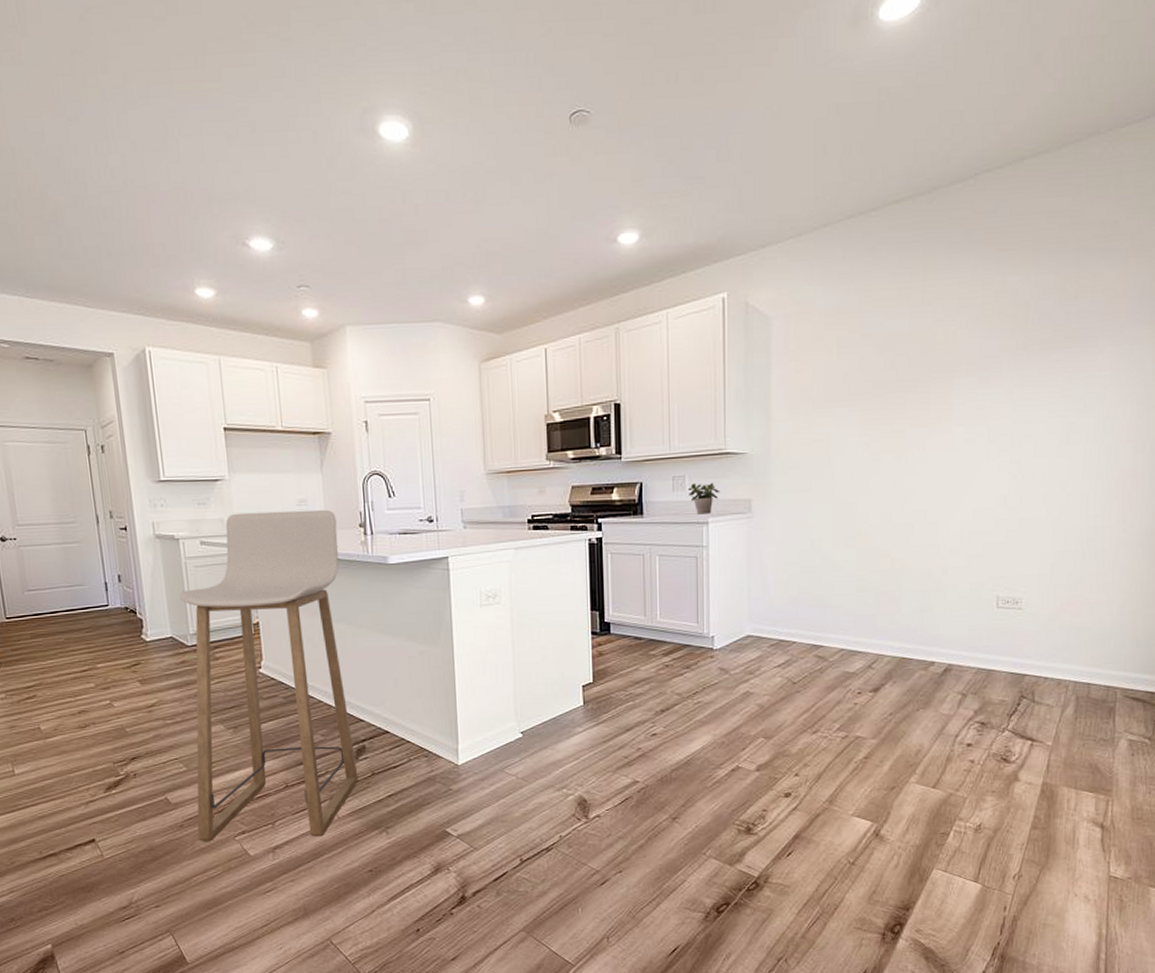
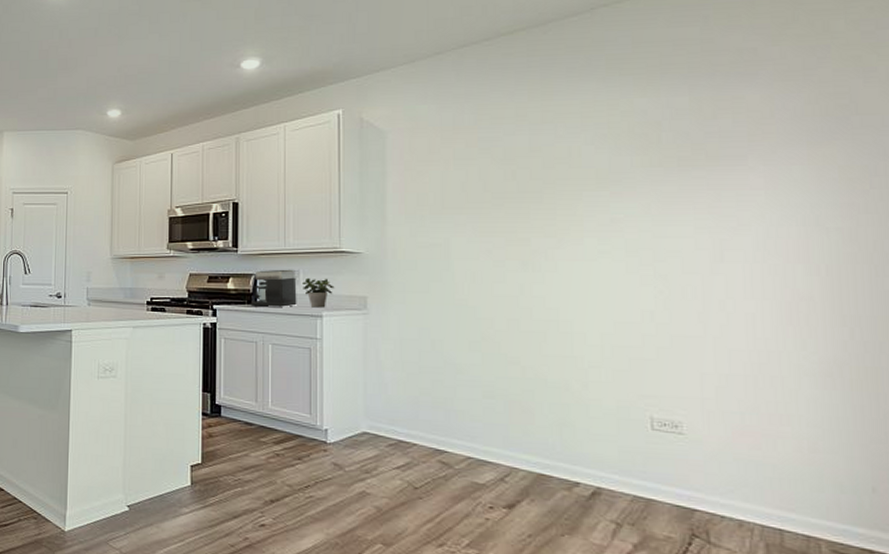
coffee maker: none [637,475,683,517] -> present [251,269,297,308]

